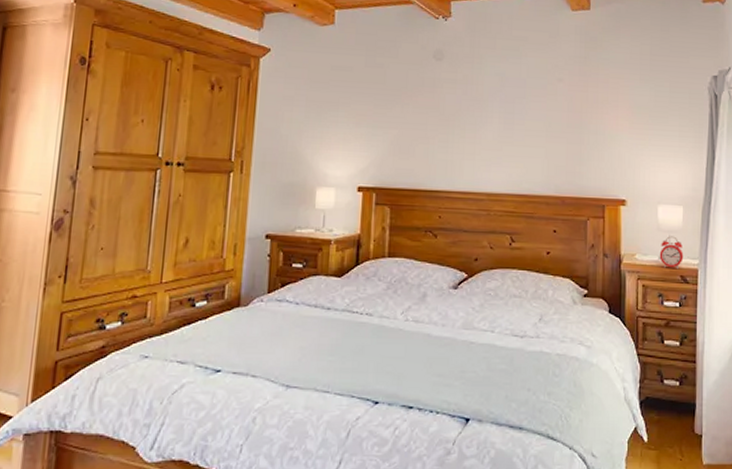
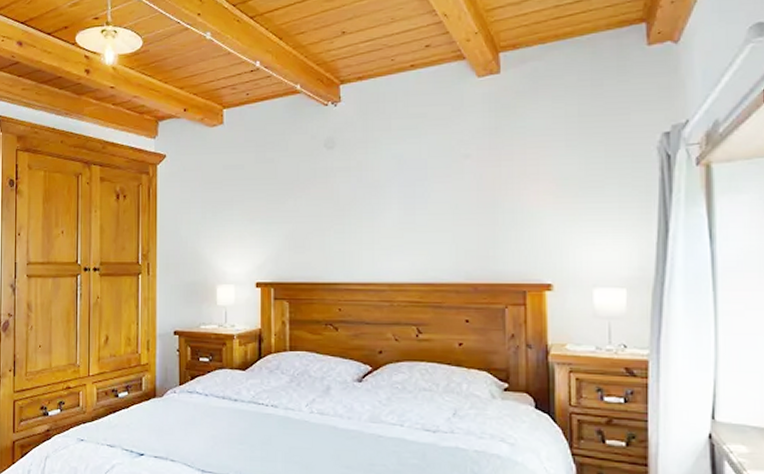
alarm clock: present [659,236,684,270] -> none [597,323,629,361]

